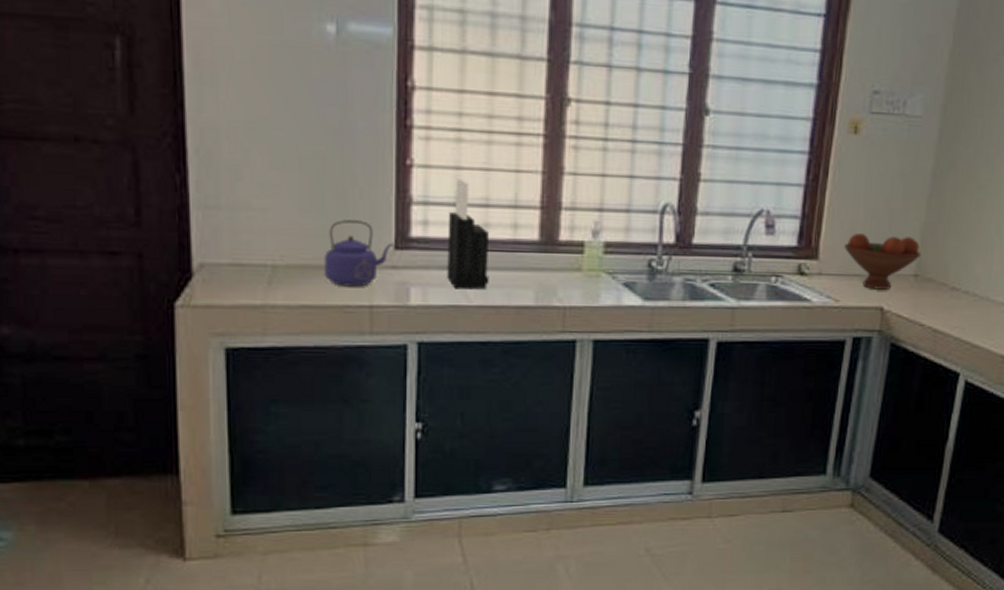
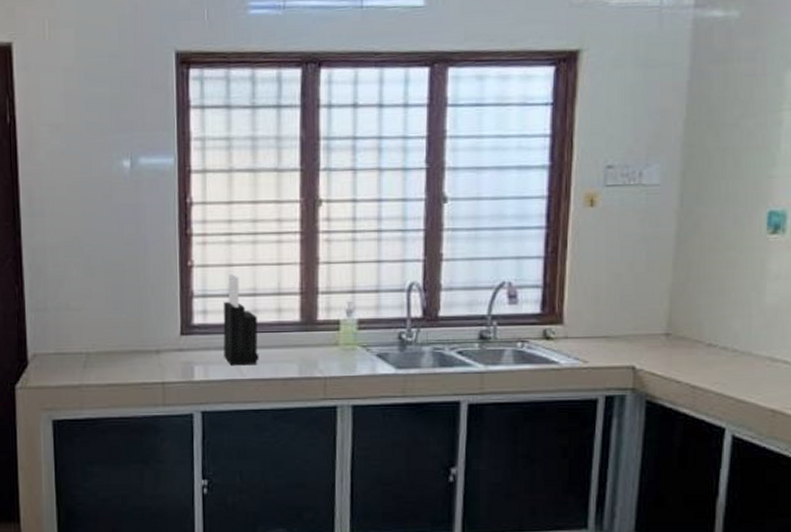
kettle: present [324,220,395,287] -> none [126,313,180,368]
fruit bowl: present [844,234,922,290] -> none [589,298,672,350]

